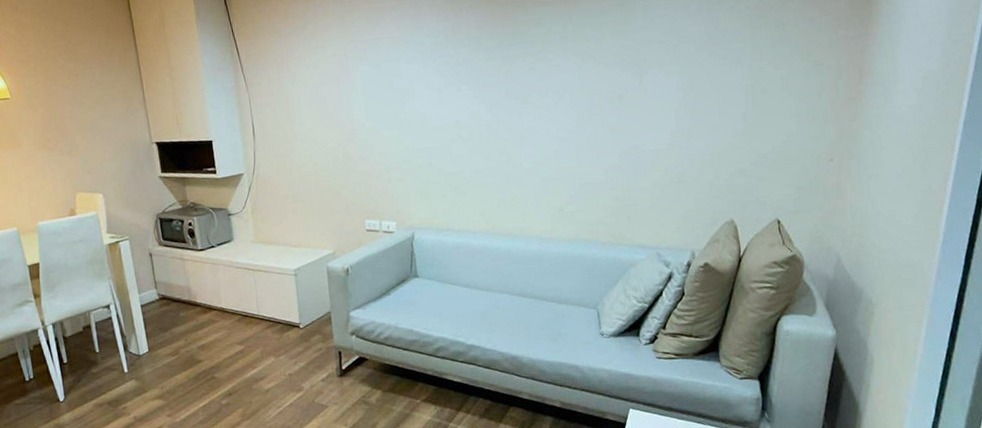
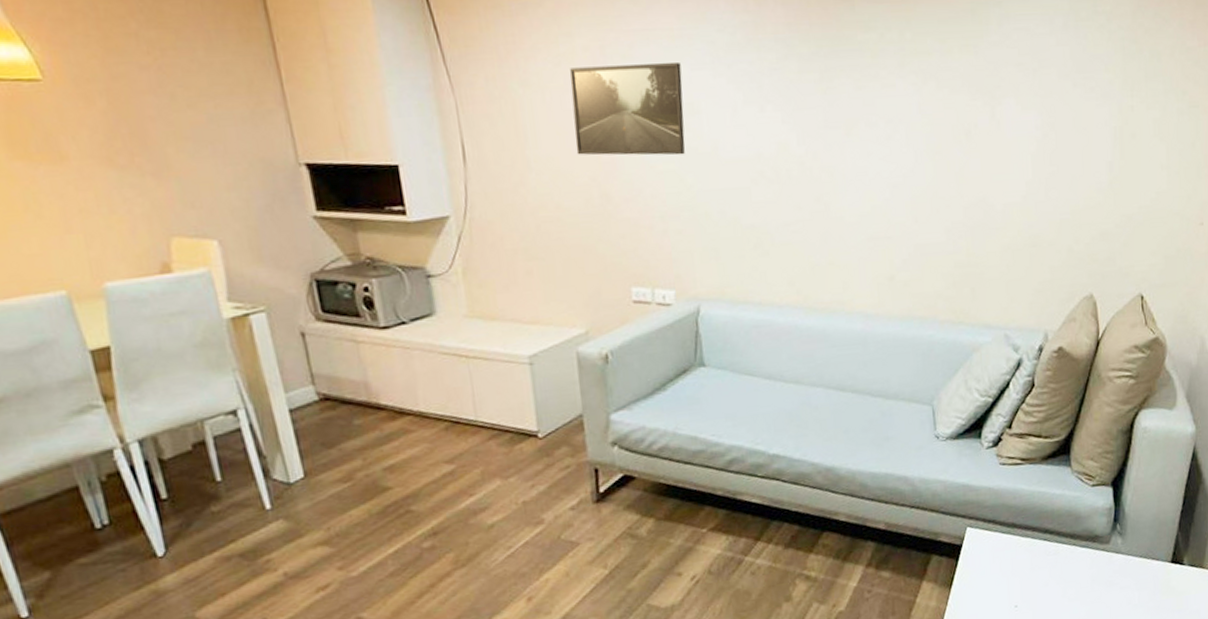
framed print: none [324,60,404,128] -> present [570,63,686,156]

